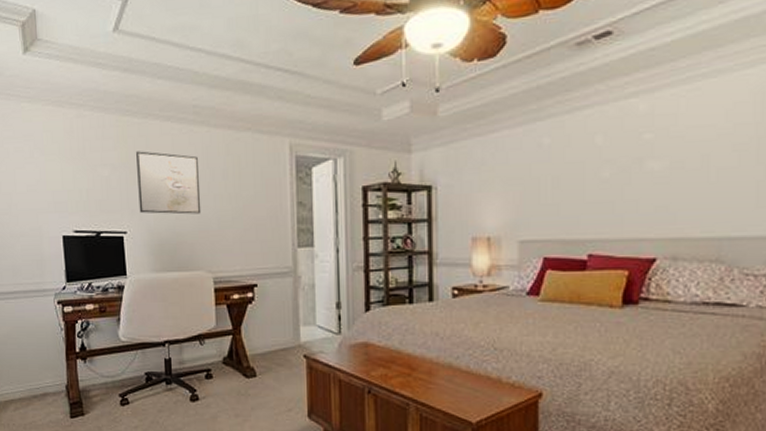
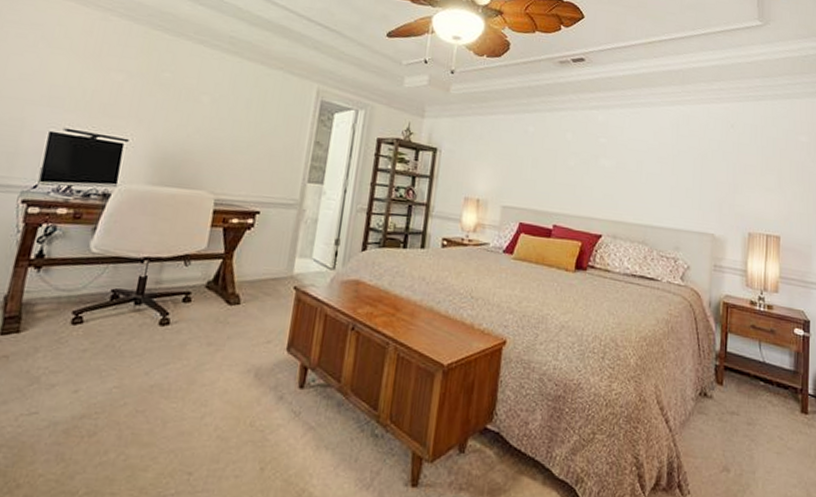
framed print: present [136,151,201,215] -> none [148,65,224,136]

